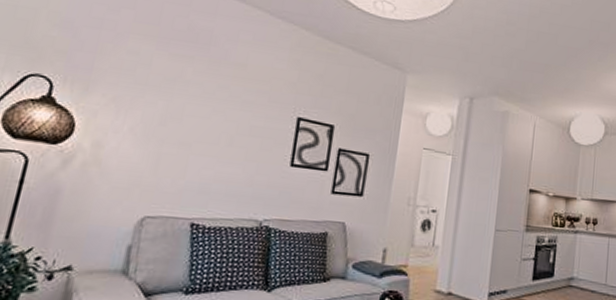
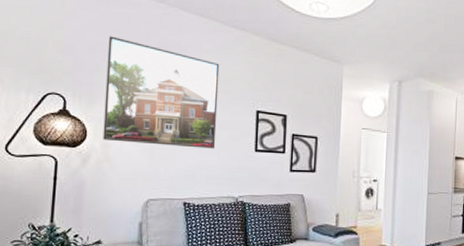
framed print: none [94,13,259,159] -> present [103,36,220,149]

